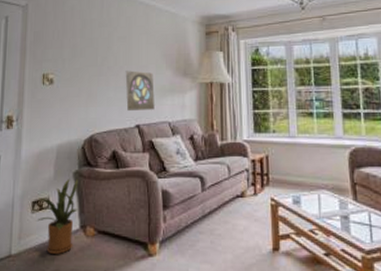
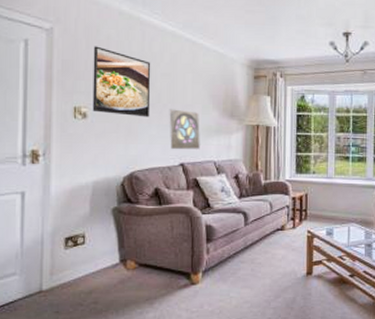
house plant: present [37,178,79,255] -> none [71,214,118,288]
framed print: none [58,17,109,81] -> present [92,46,151,117]

